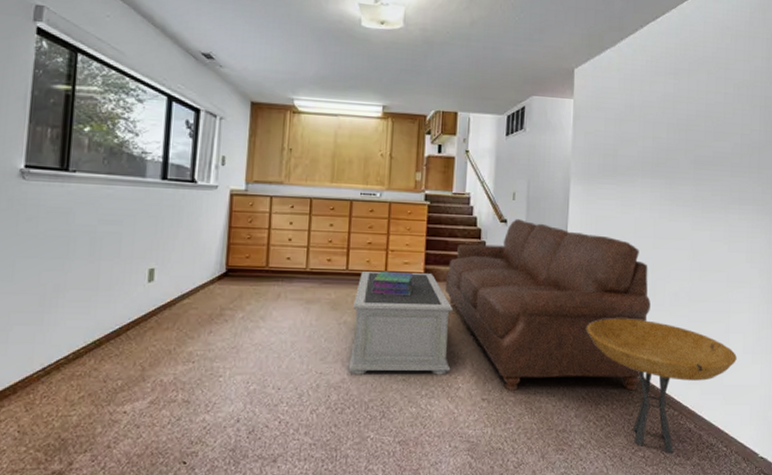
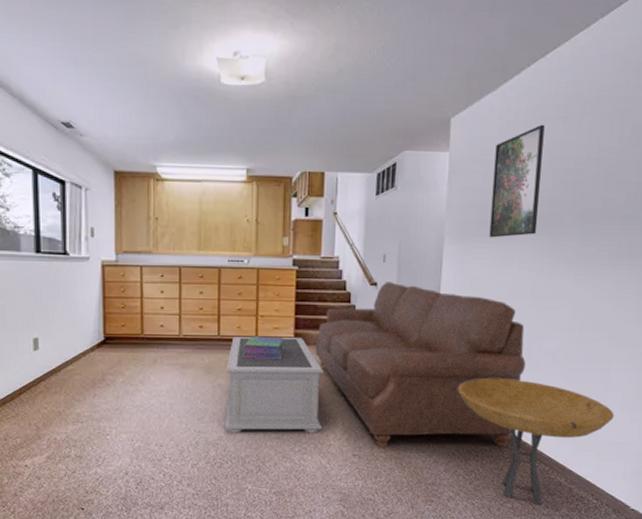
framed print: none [612,78,658,180] -> present [489,124,545,238]

